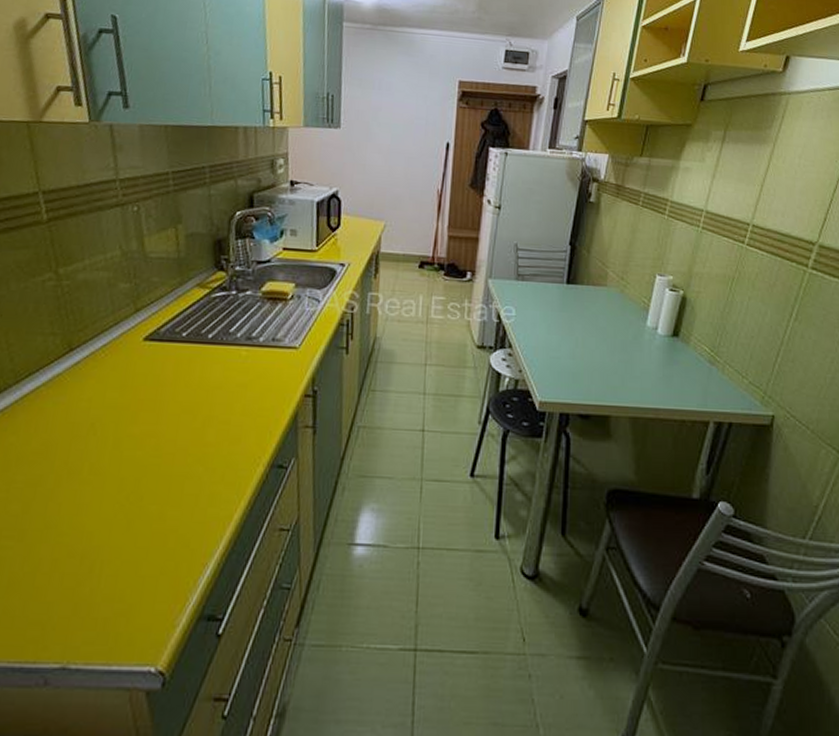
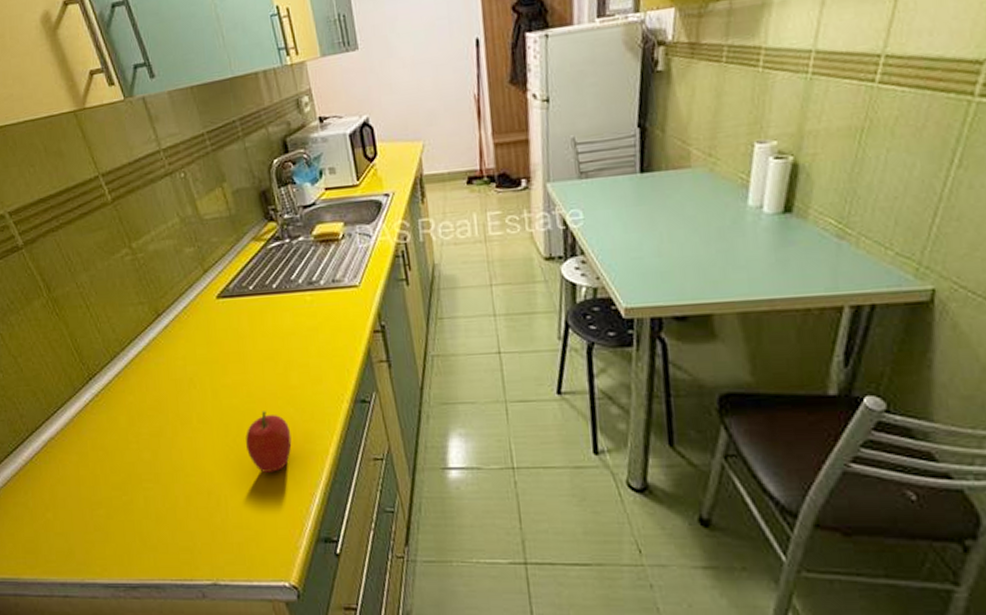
fruit: none [139,467,195,537] -> present [246,411,292,473]

